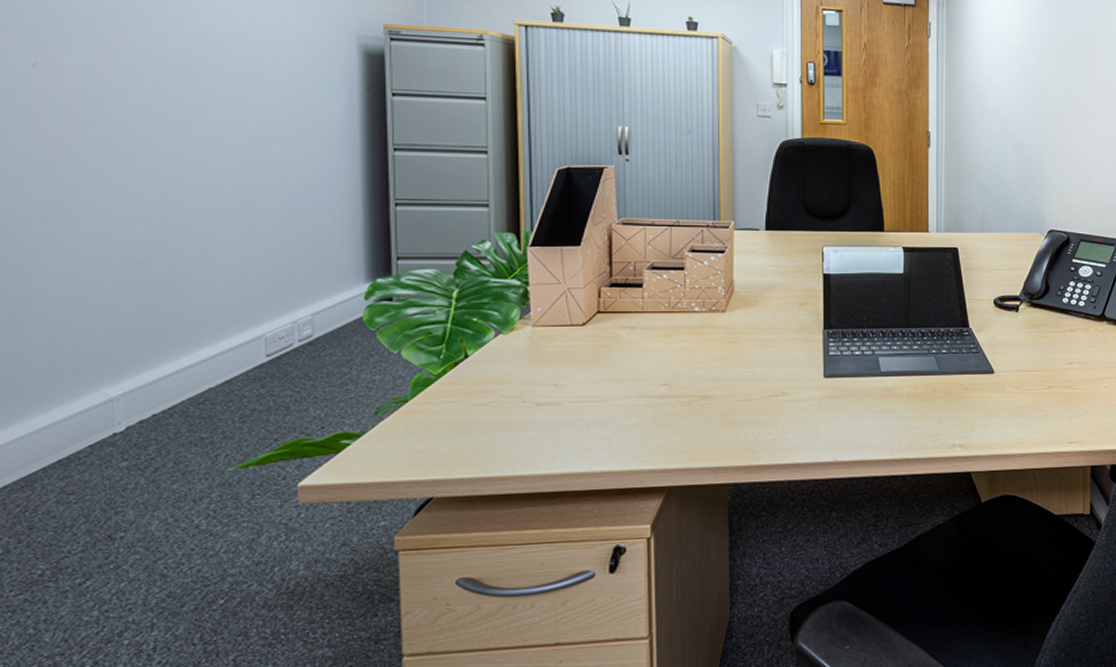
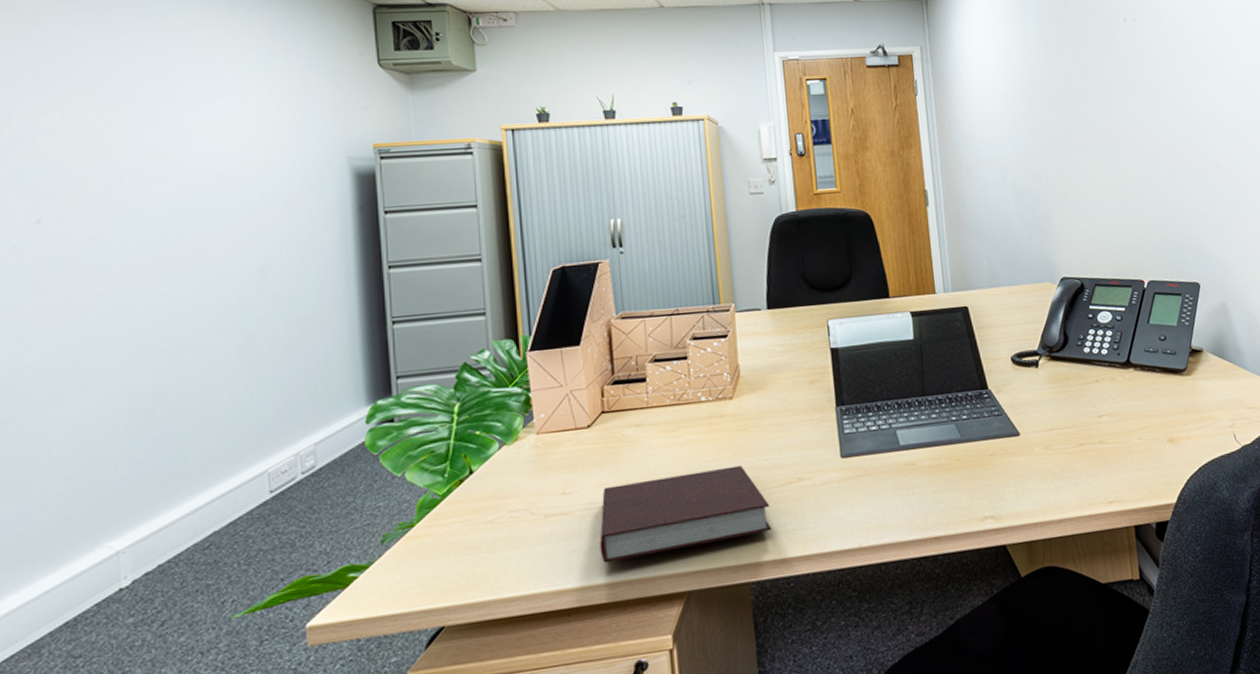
notebook: none [587,375,753,454] -> present [599,465,772,563]

